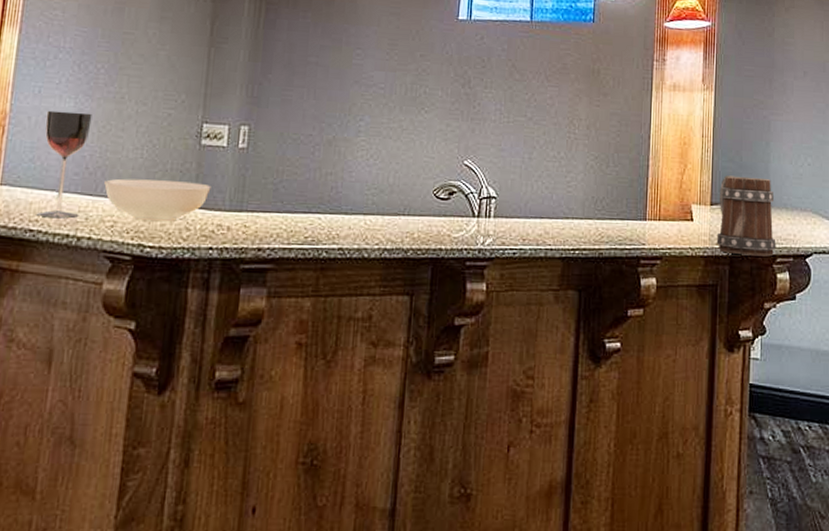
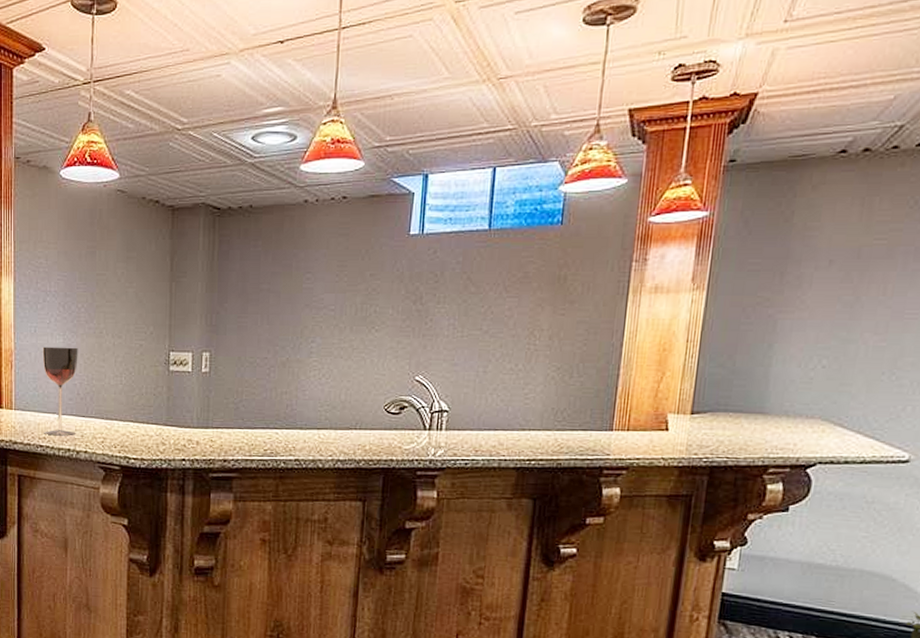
bowl: present [104,178,211,222] -> none [93,402,181,438]
beer mug: present [716,175,776,257] -> none [695,382,773,467]

